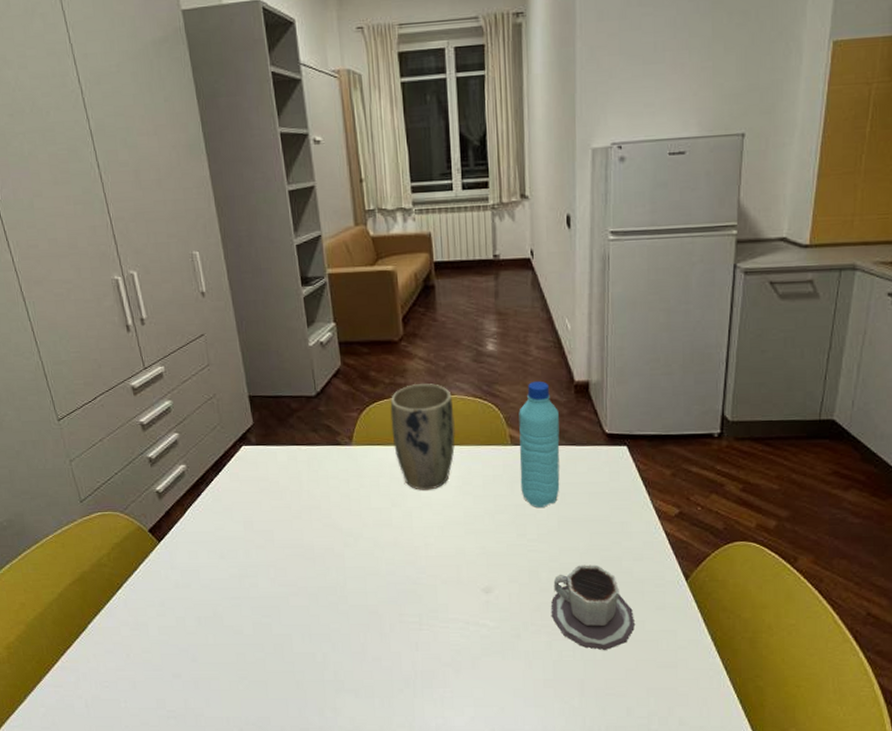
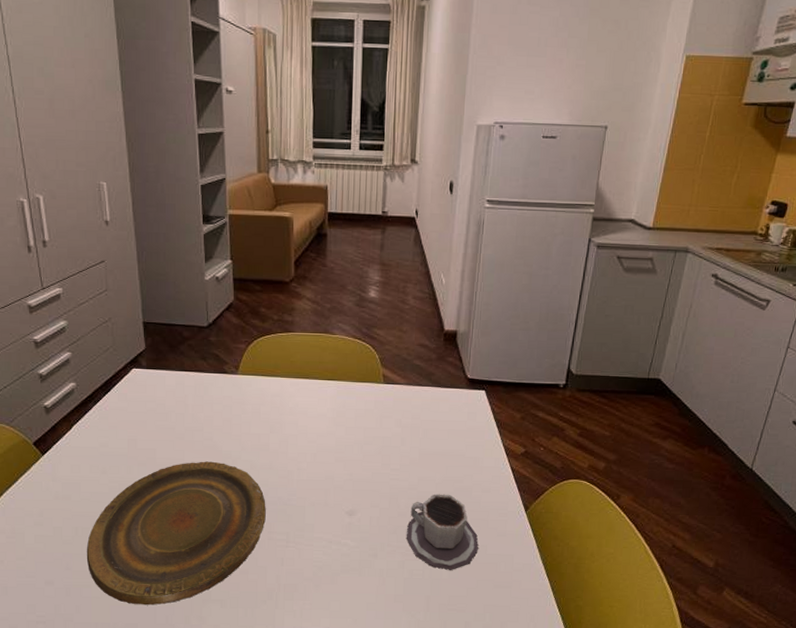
plate: none [211,540,395,697] -> present [86,461,266,605]
plant pot: present [390,383,455,490] -> none [276,322,335,420]
water bottle: present [519,380,560,507] -> none [389,327,428,441]

